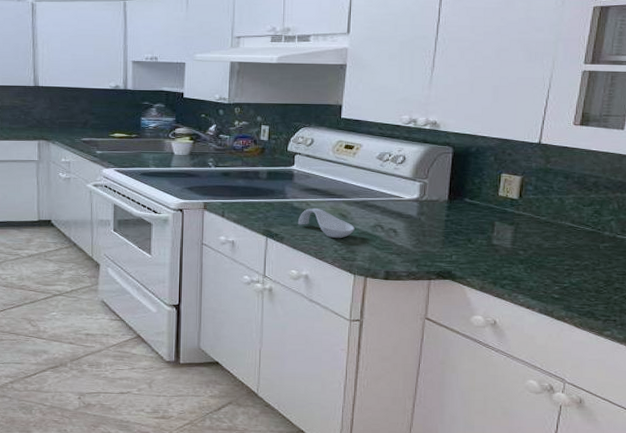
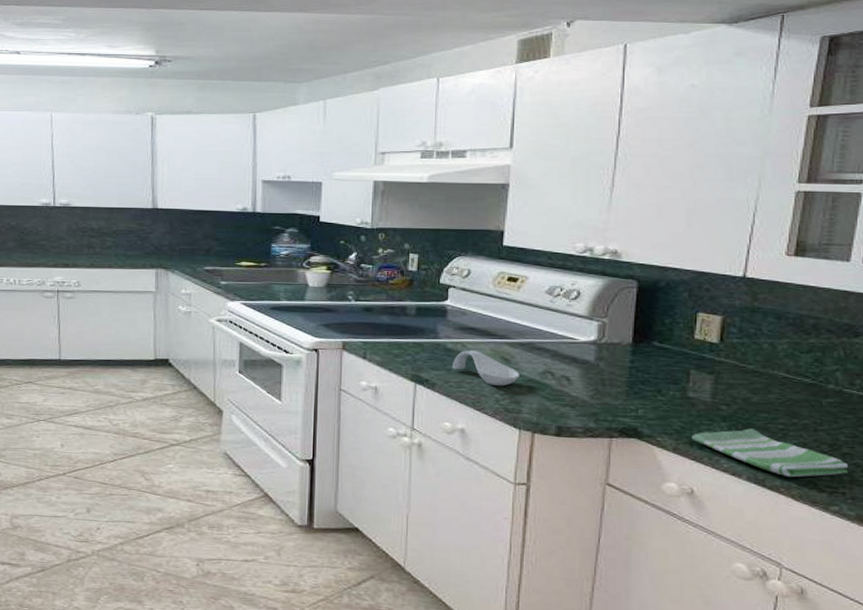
dish towel: none [495,270,619,309] -> present [691,429,849,478]

